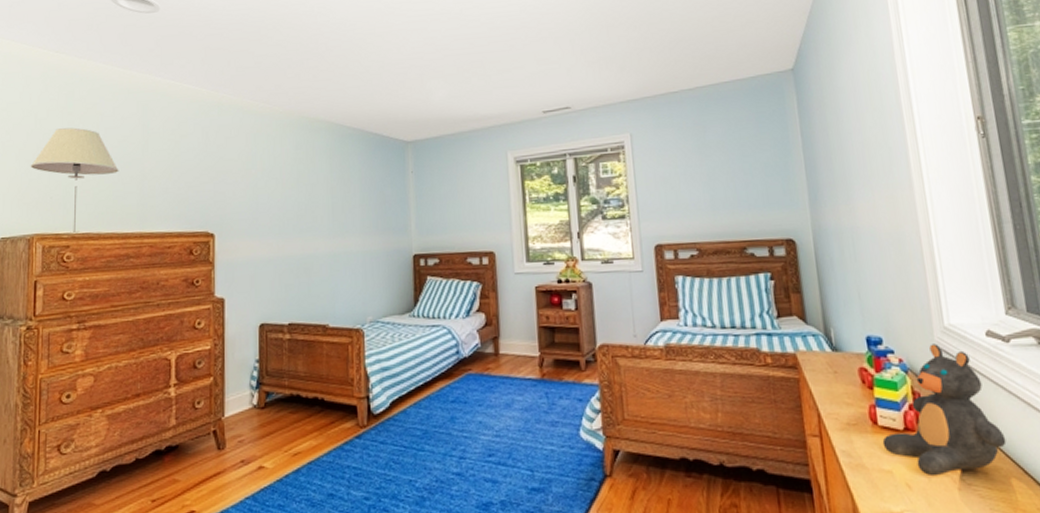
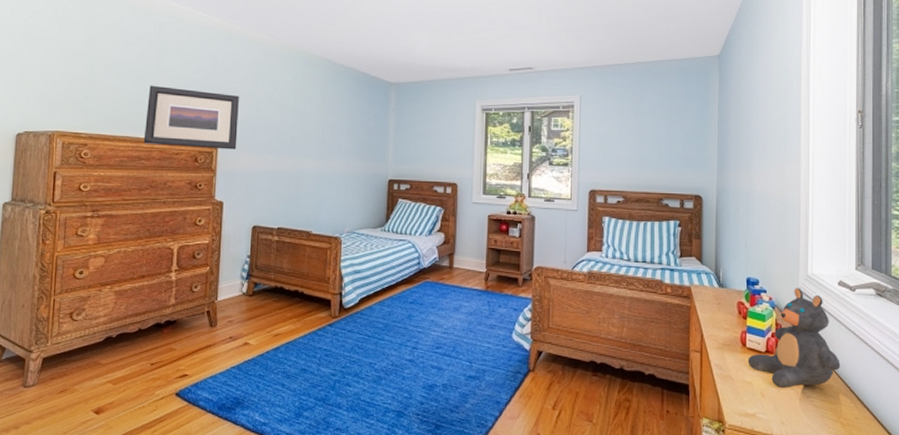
table lamp: present [30,127,119,232] -> none [53,39,135,133]
picture frame: none [131,171,236,240] -> present [143,85,239,150]

